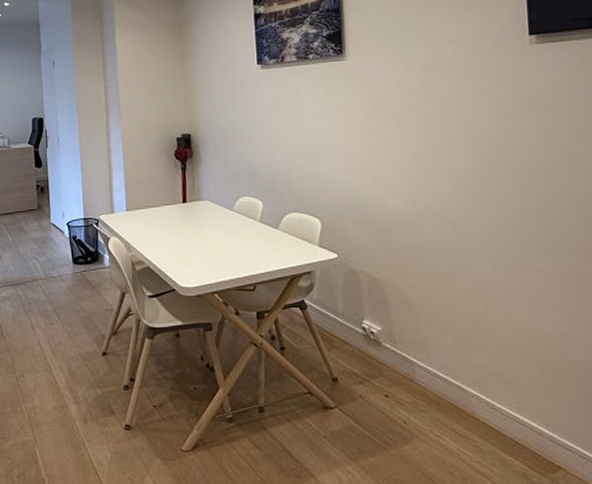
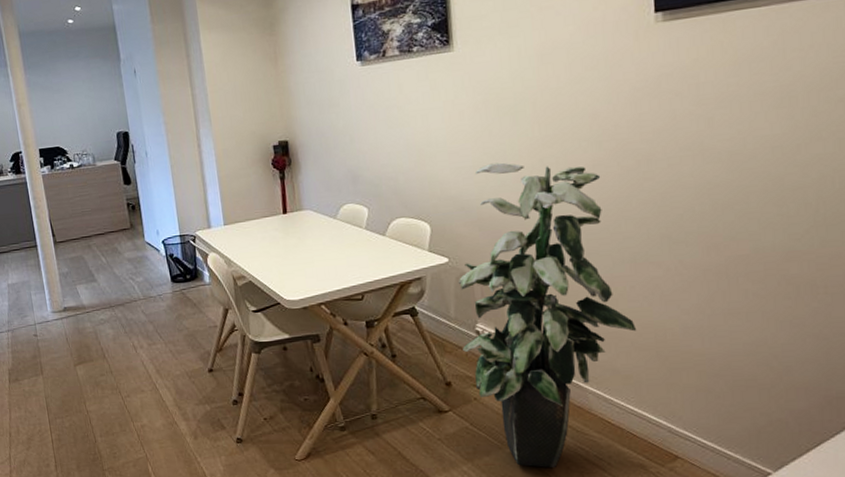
indoor plant: none [346,165,518,472] -> present [458,162,637,468]

